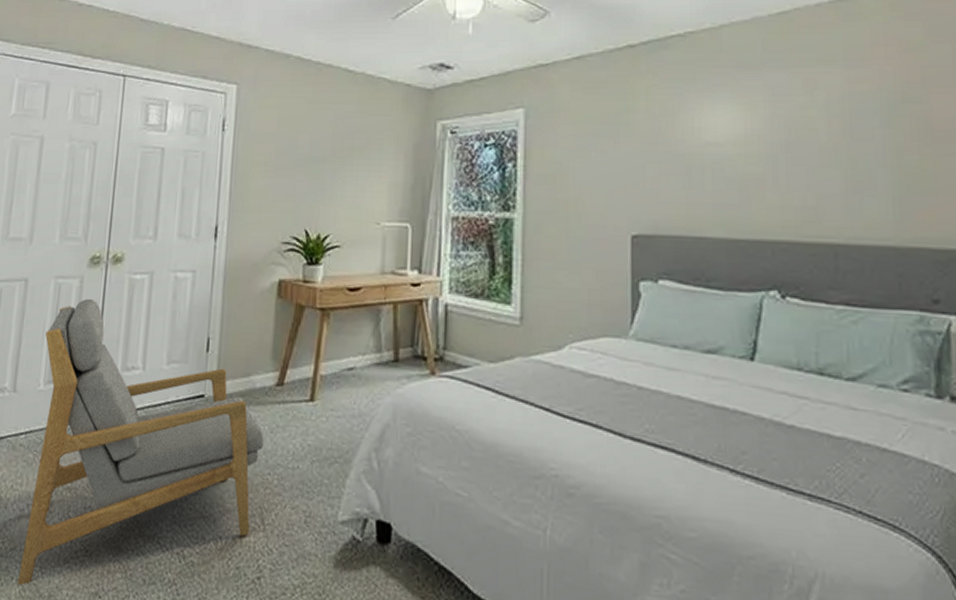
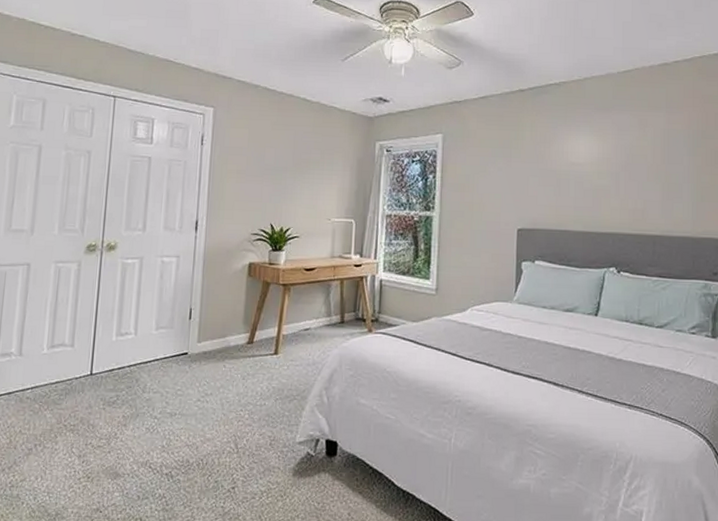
armchair: present [17,298,264,586] -> none [27,279,237,508]

